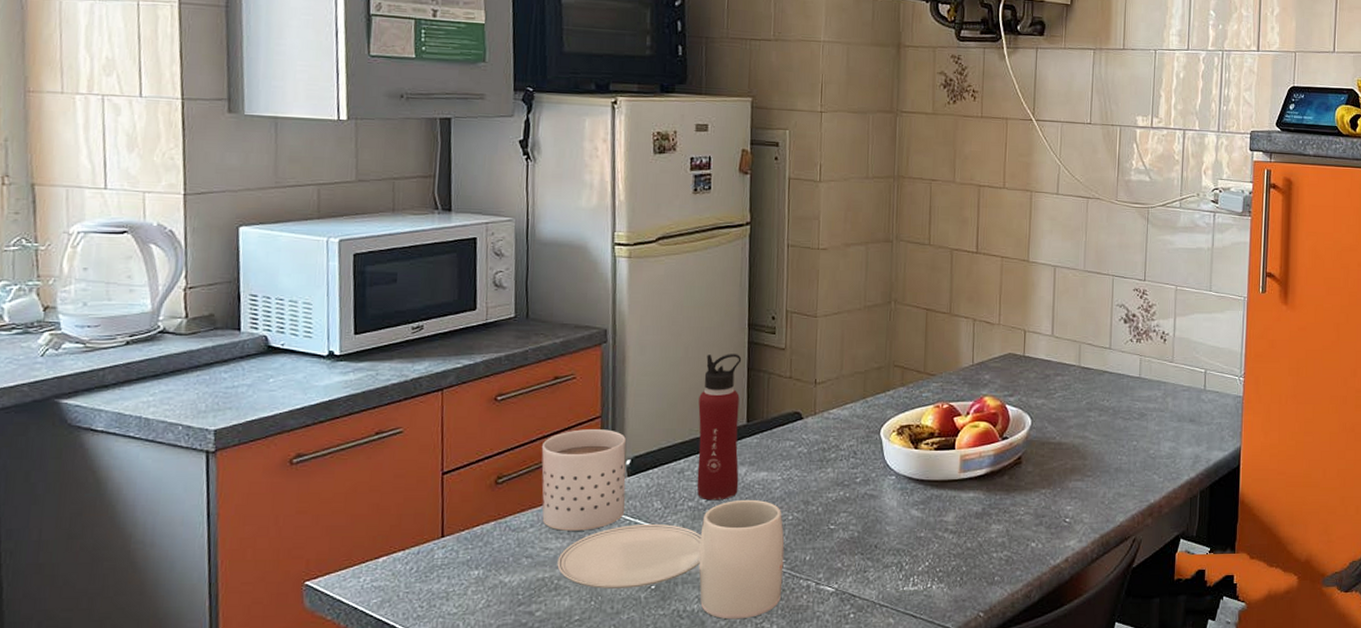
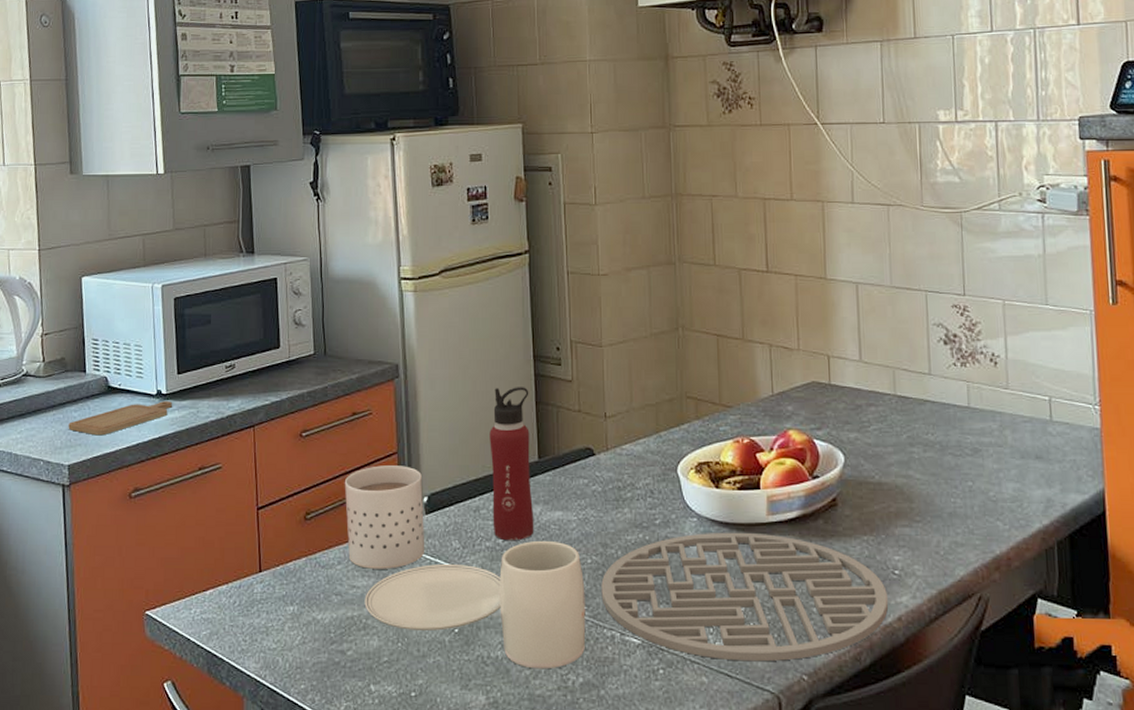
chopping board: none [216,363,346,399] -> present [68,401,172,436]
placemat: none [800,488,1059,603] -> present [601,532,889,662]

